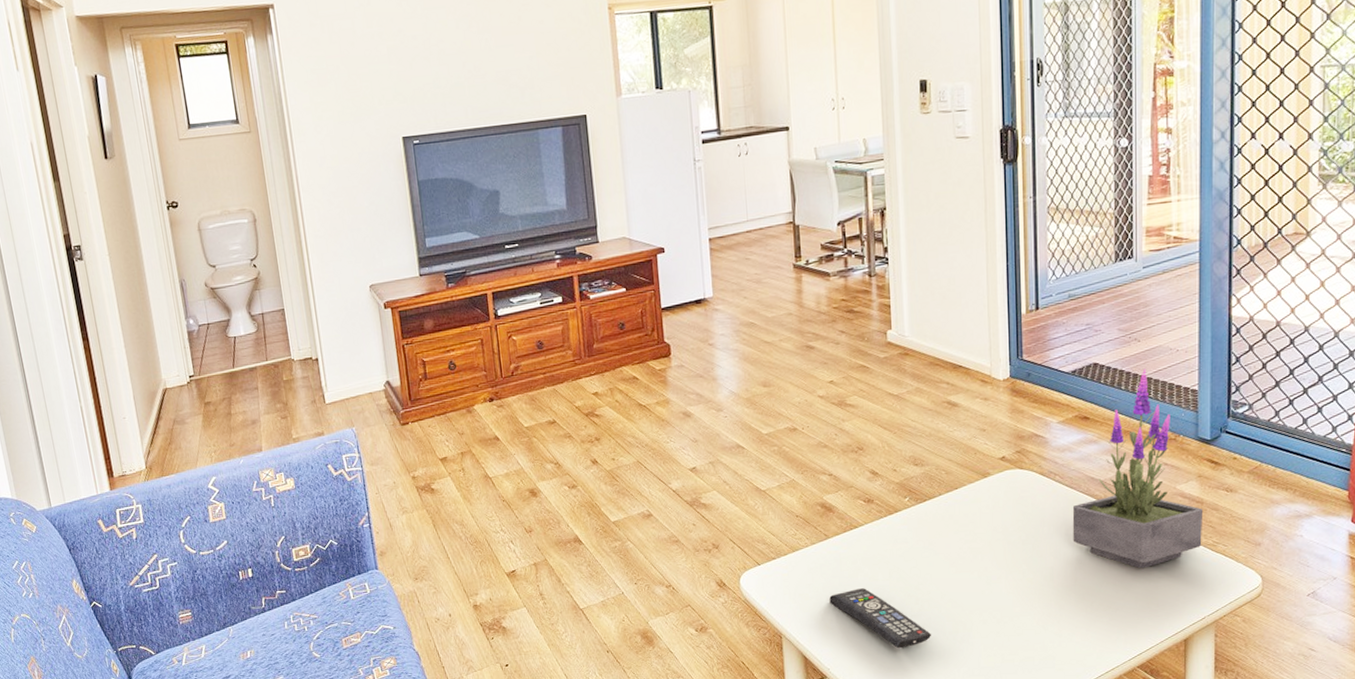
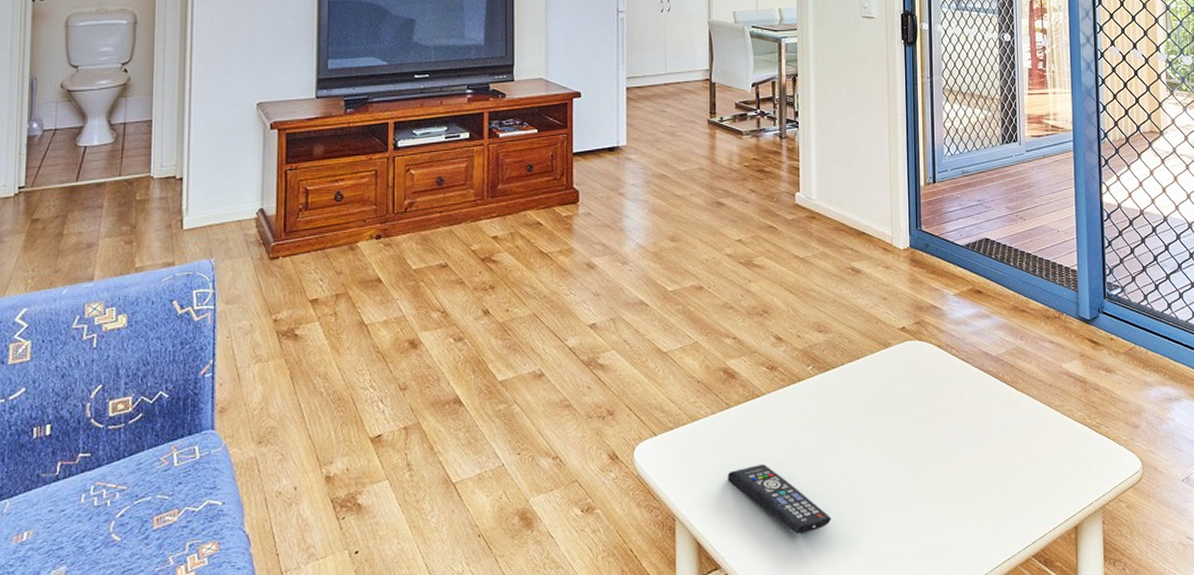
potted plant: present [1072,368,1204,569] -> none [968,246,1087,449]

